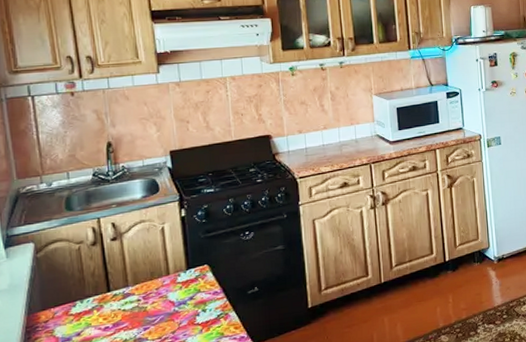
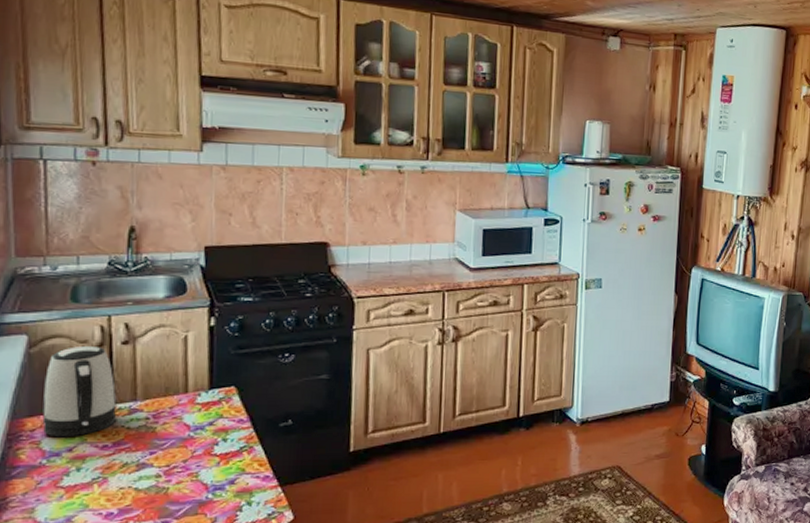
kettle: none [51,245,114,325] -> present [42,345,117,438]

